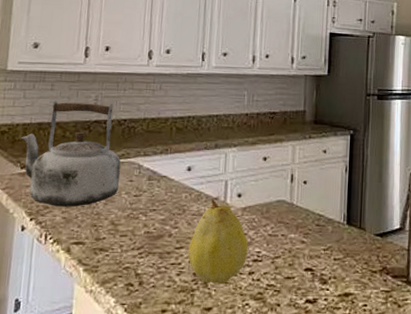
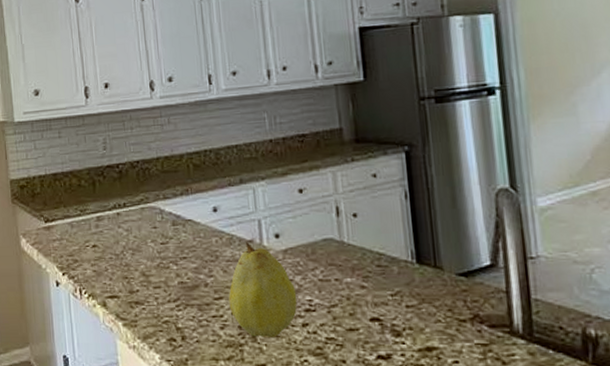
kettle: present [21,101,121,207] -> none [40,145,144,260]

